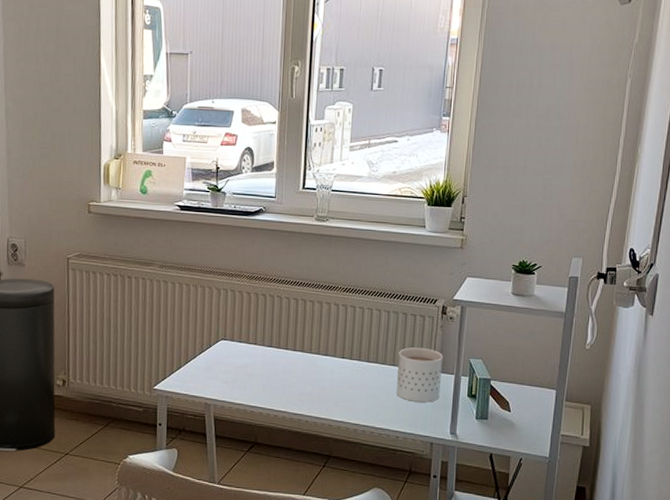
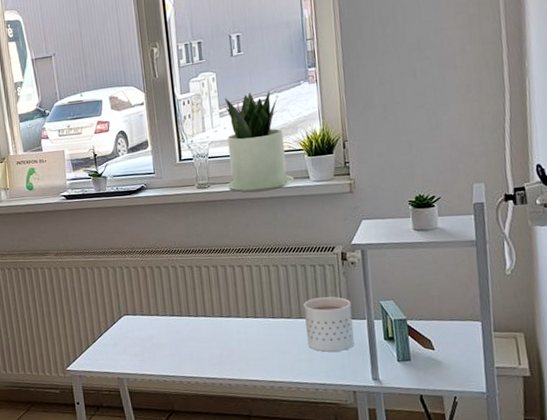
planter: none [345,131,411,234] -> present [224,91,294,193]

